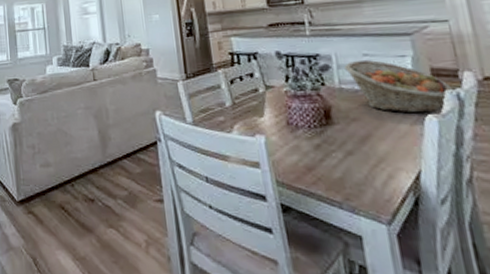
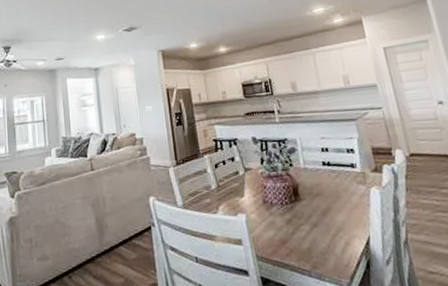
fruit basket: present [344,59,453,113] -> none [307,142,389,187]

